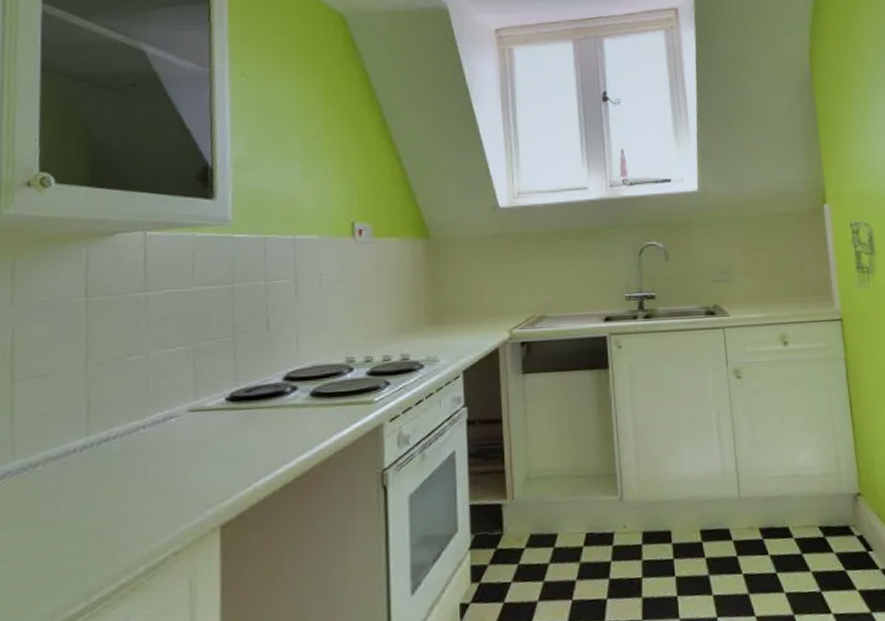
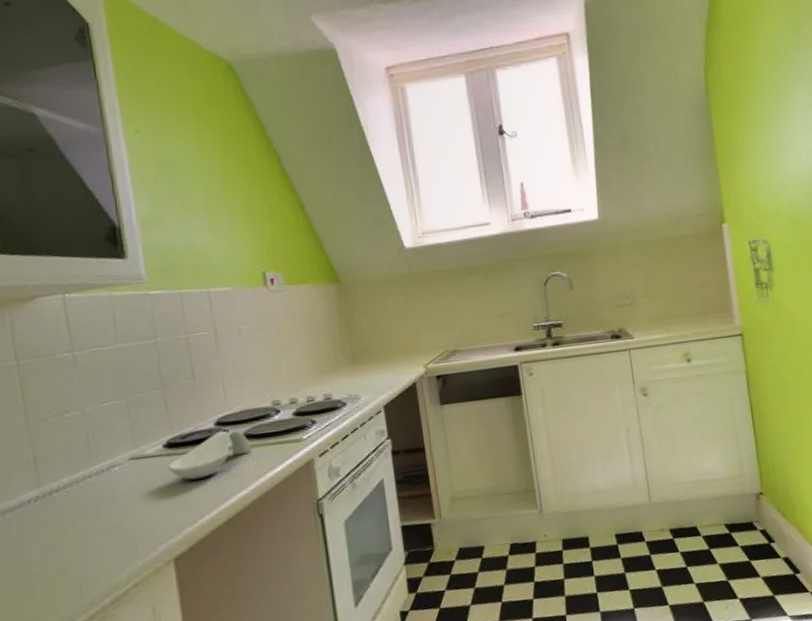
spoon rest: none [227,386,319,438] -> present [167,430,252,480]

